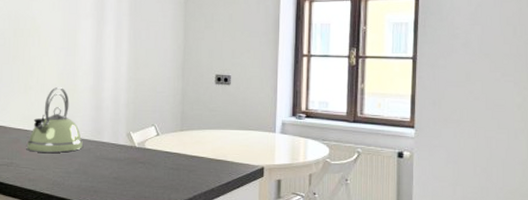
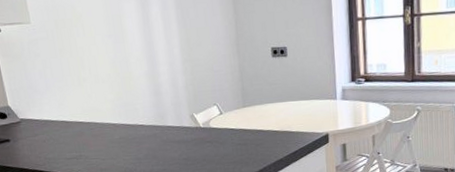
kettle: present [26,87,84,153] -> none [92,76,149,143]

